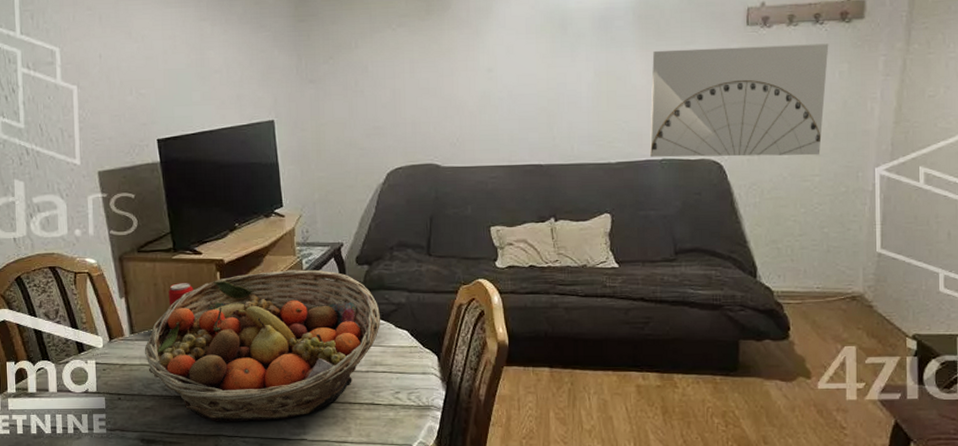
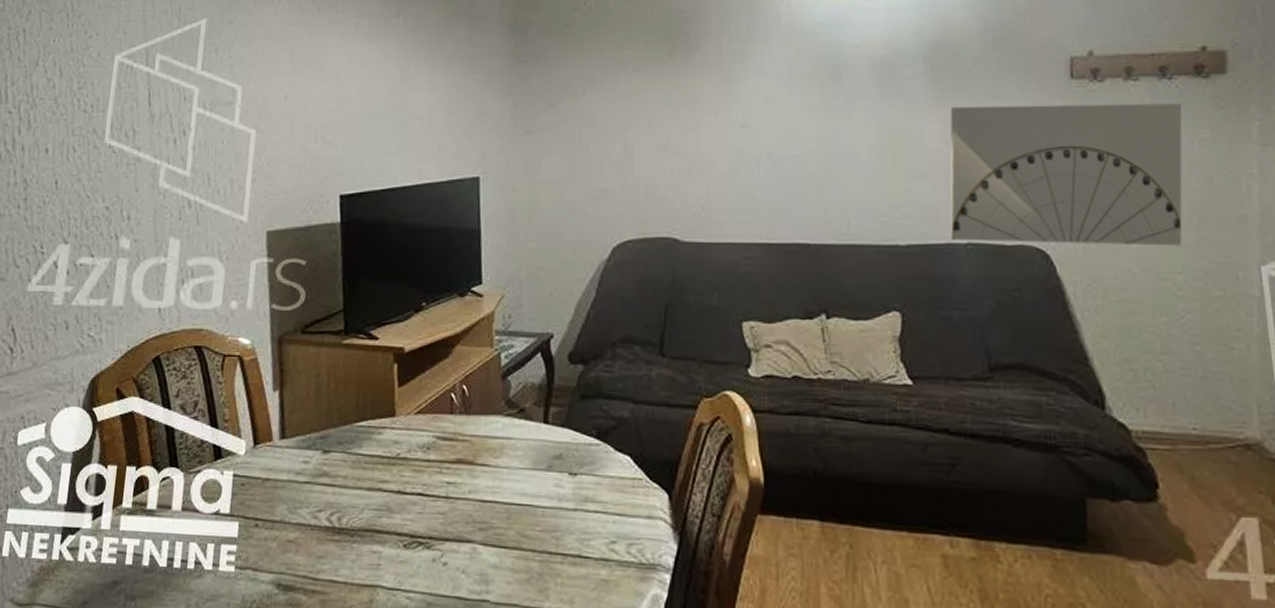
fruit basket: present [144,269,380,422] -> none [294,365,595,570]
beverage can: present [168,282,194,307] -> none [331,374,364,406]

